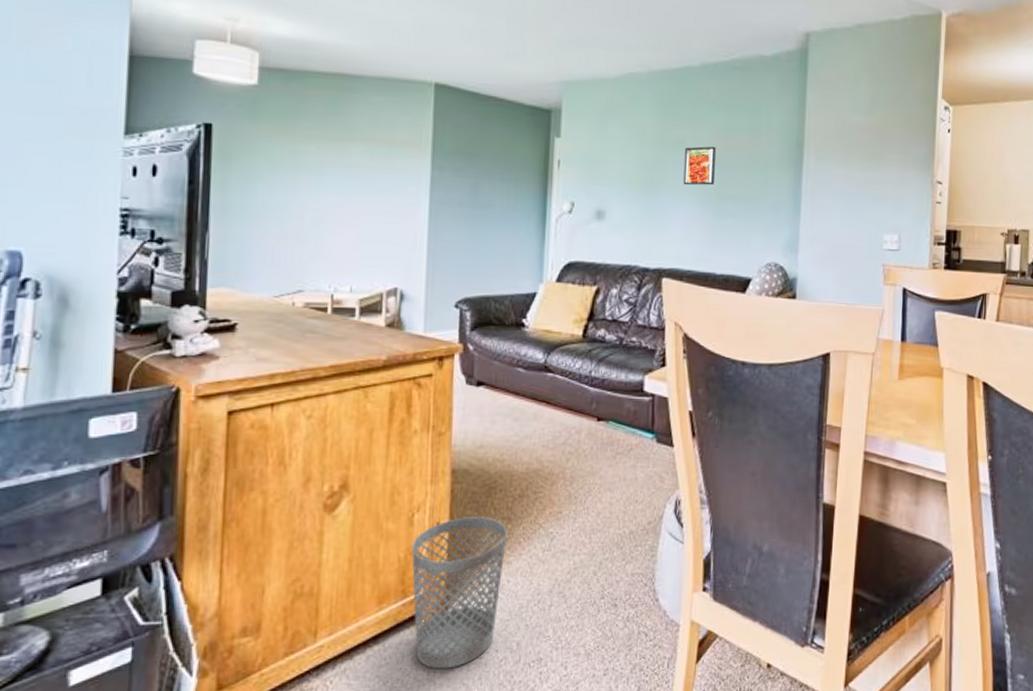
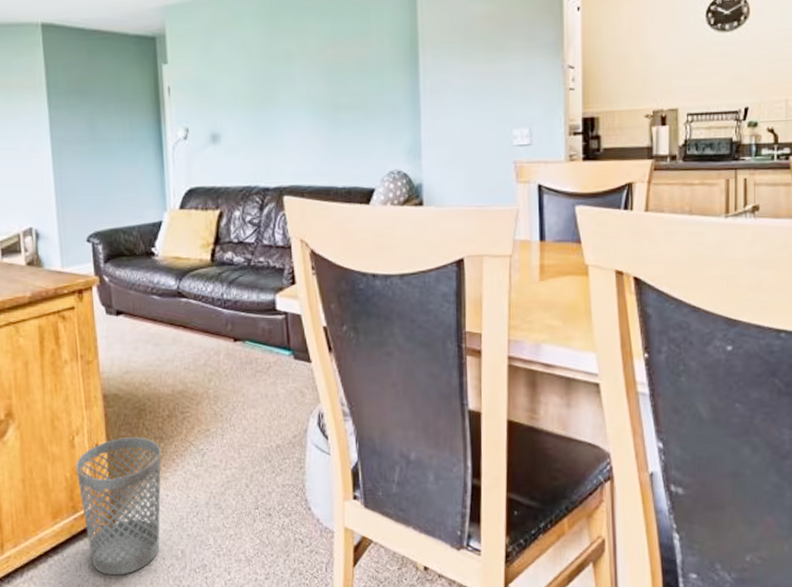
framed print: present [683,146,717,186] -> none [293,55,328,99]

